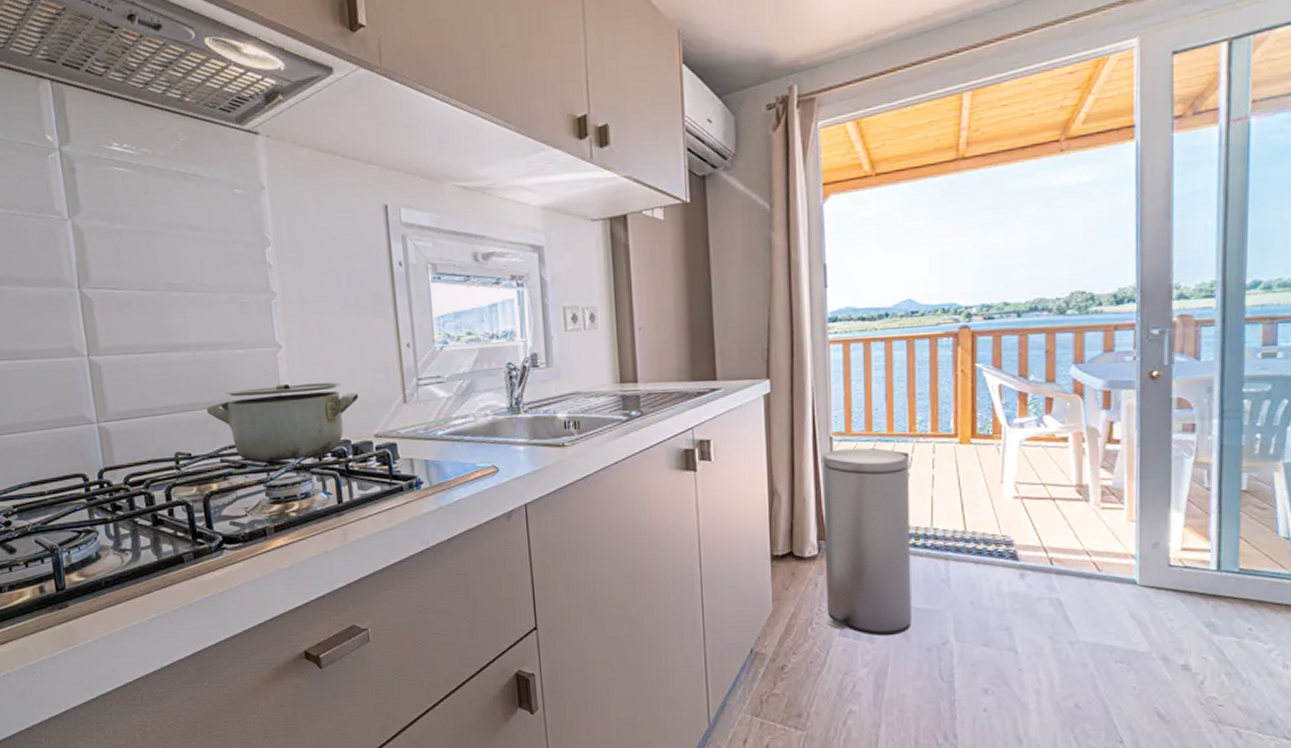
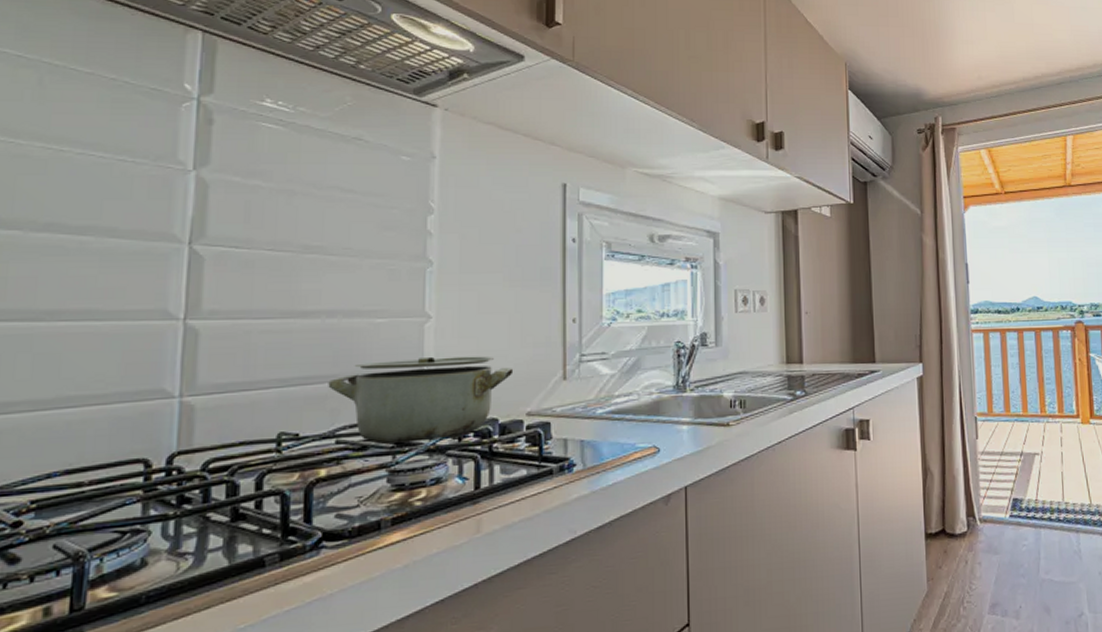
pedal bin: present [822,447,912,635] -> none [968,427,1051,611]

